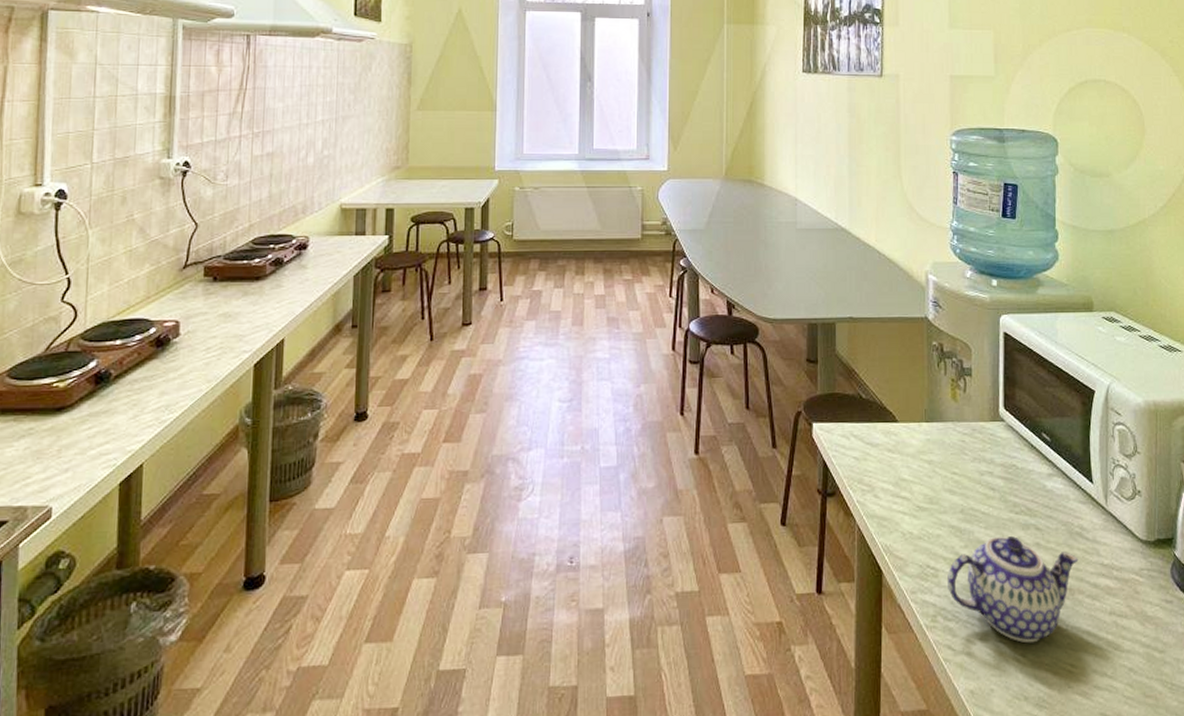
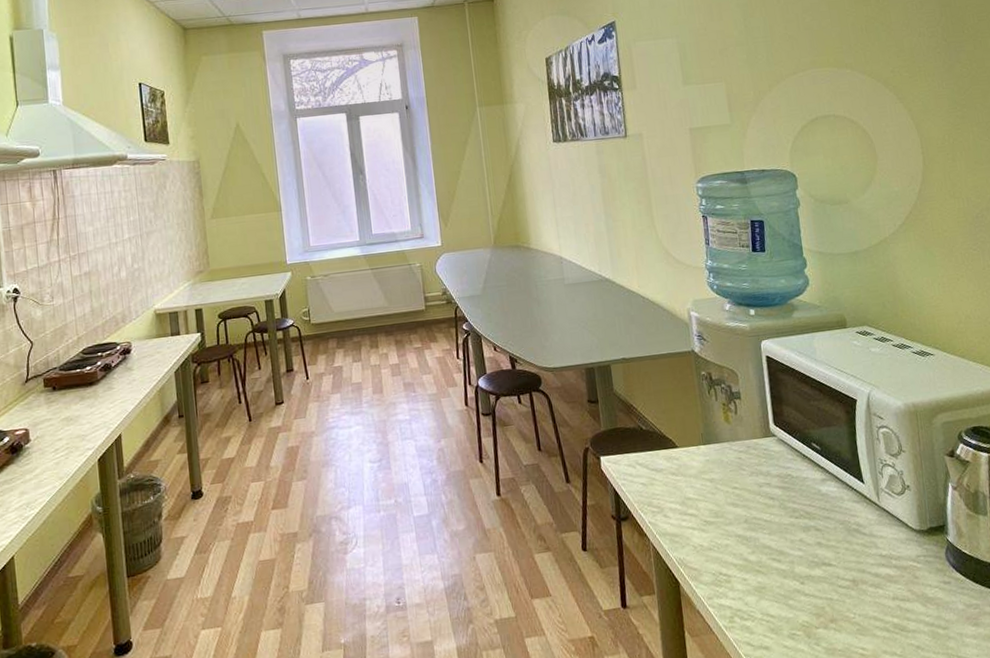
teapot: present [947,536,1079,644] -> none [739,539,859,634]

